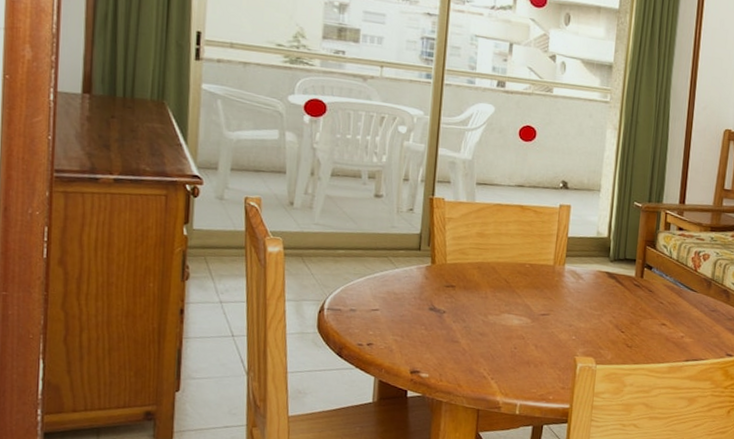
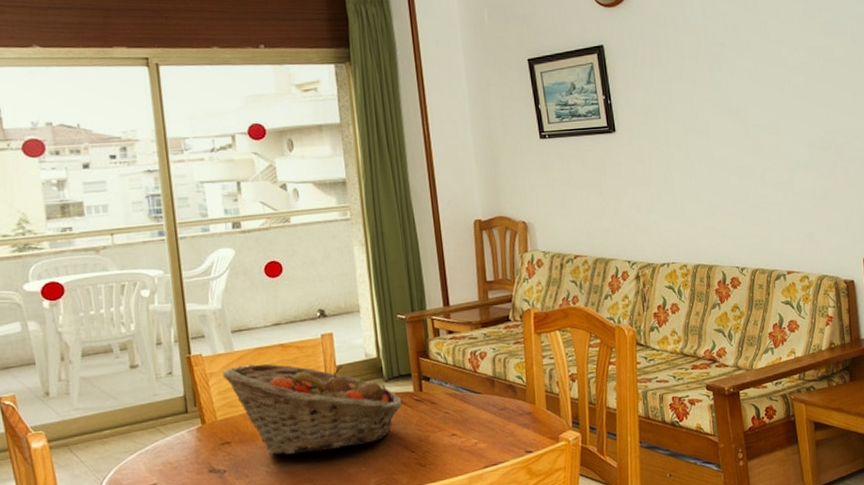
fruit basket: none [460,216,623,316] -> present [222,363,403,455]

